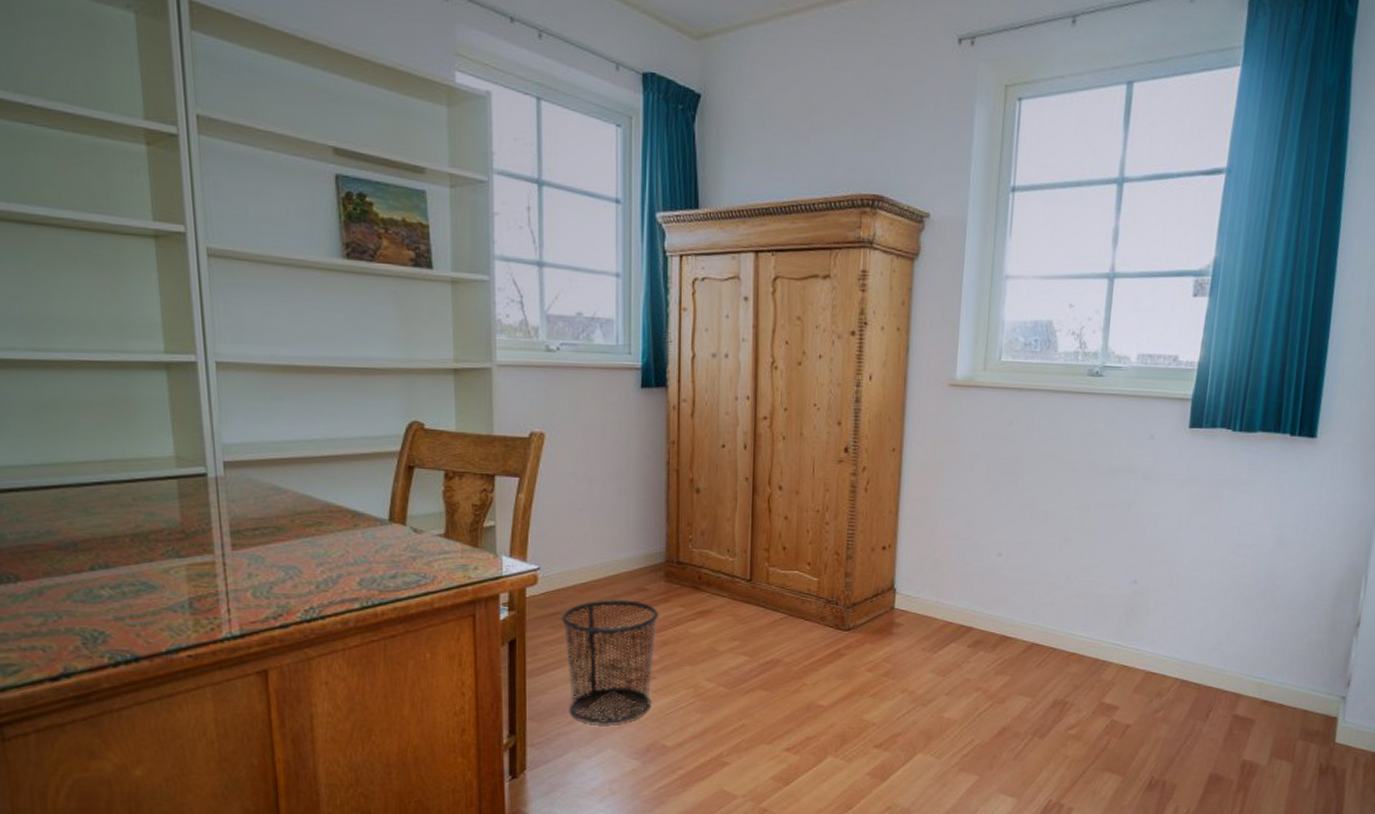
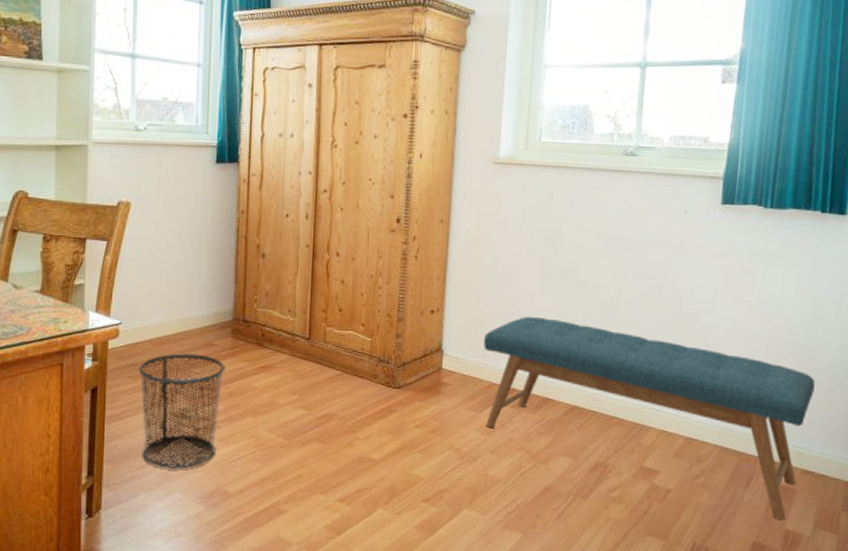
bench: none [938,550,1278,751] -> present [483,316,815,521]

